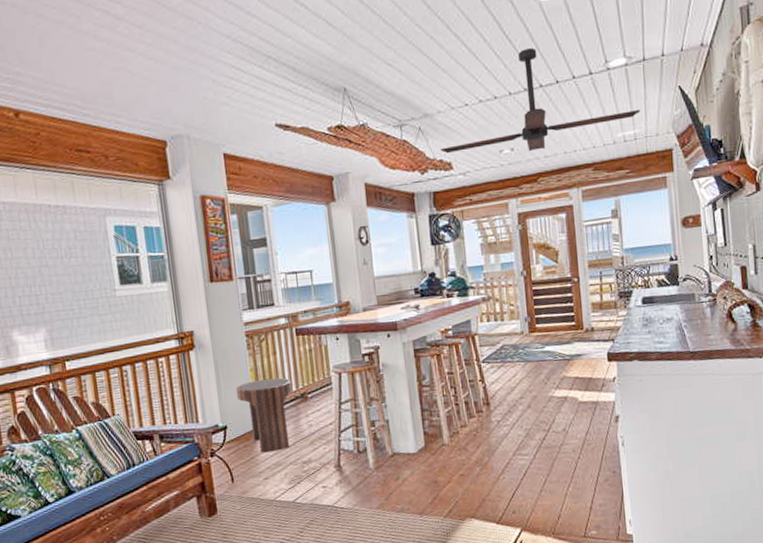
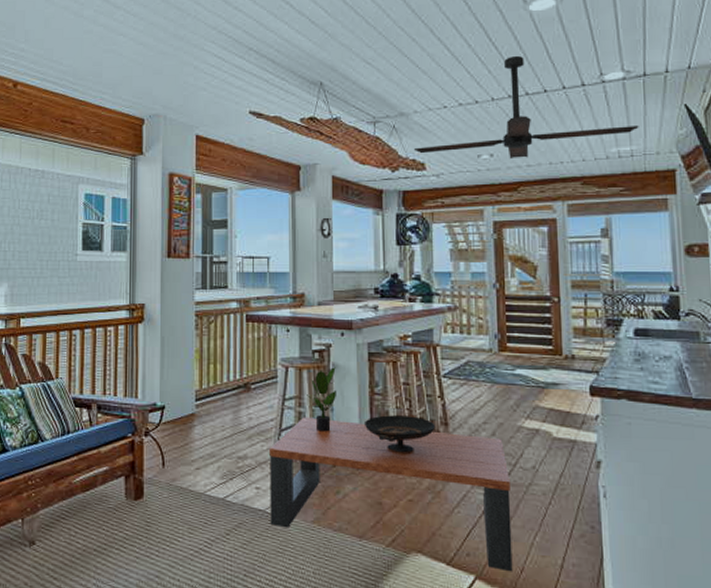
side table: present [235,378,292,453] -> none [178,363,235,441]
coffee table: none [331,409,552,520] -> present [269,417,513,572]
potted plant: none [361,367,388,428] -> present [307,367,336,432]
decorative bowl: none [416,399,479,437] -> present [365,414,436,455]

